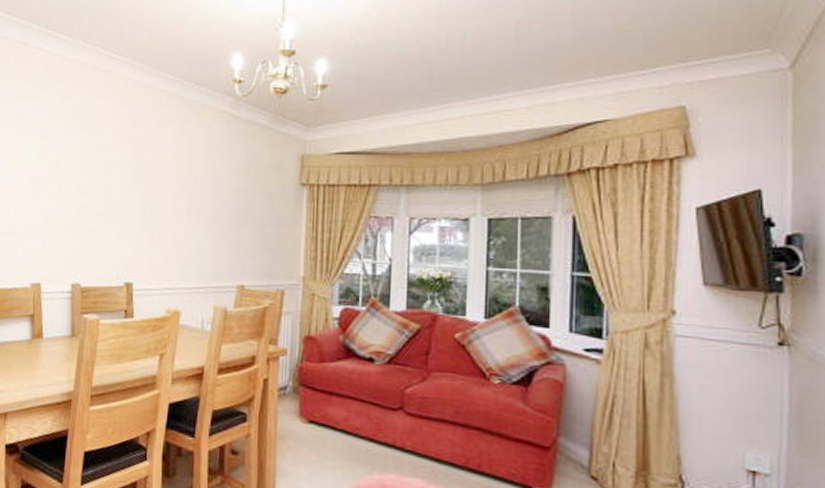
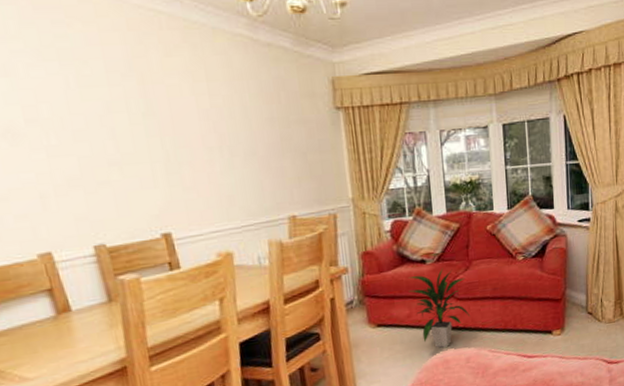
indoor plant: none [350,372,420,470] -> present [409,267,470,348]

